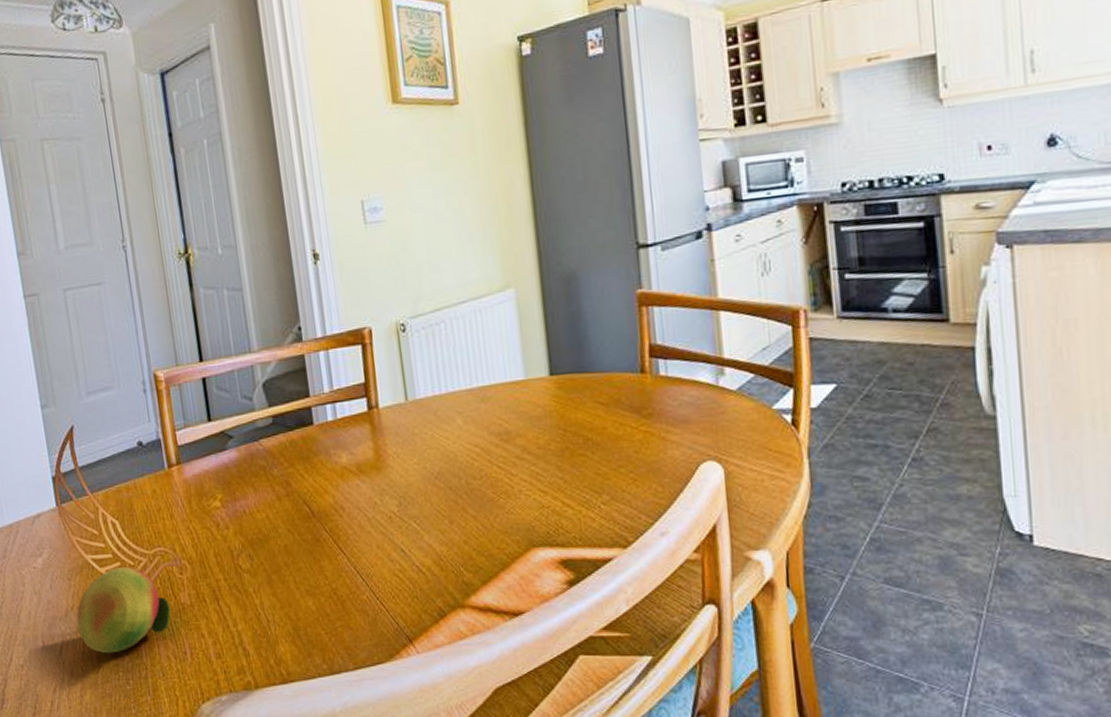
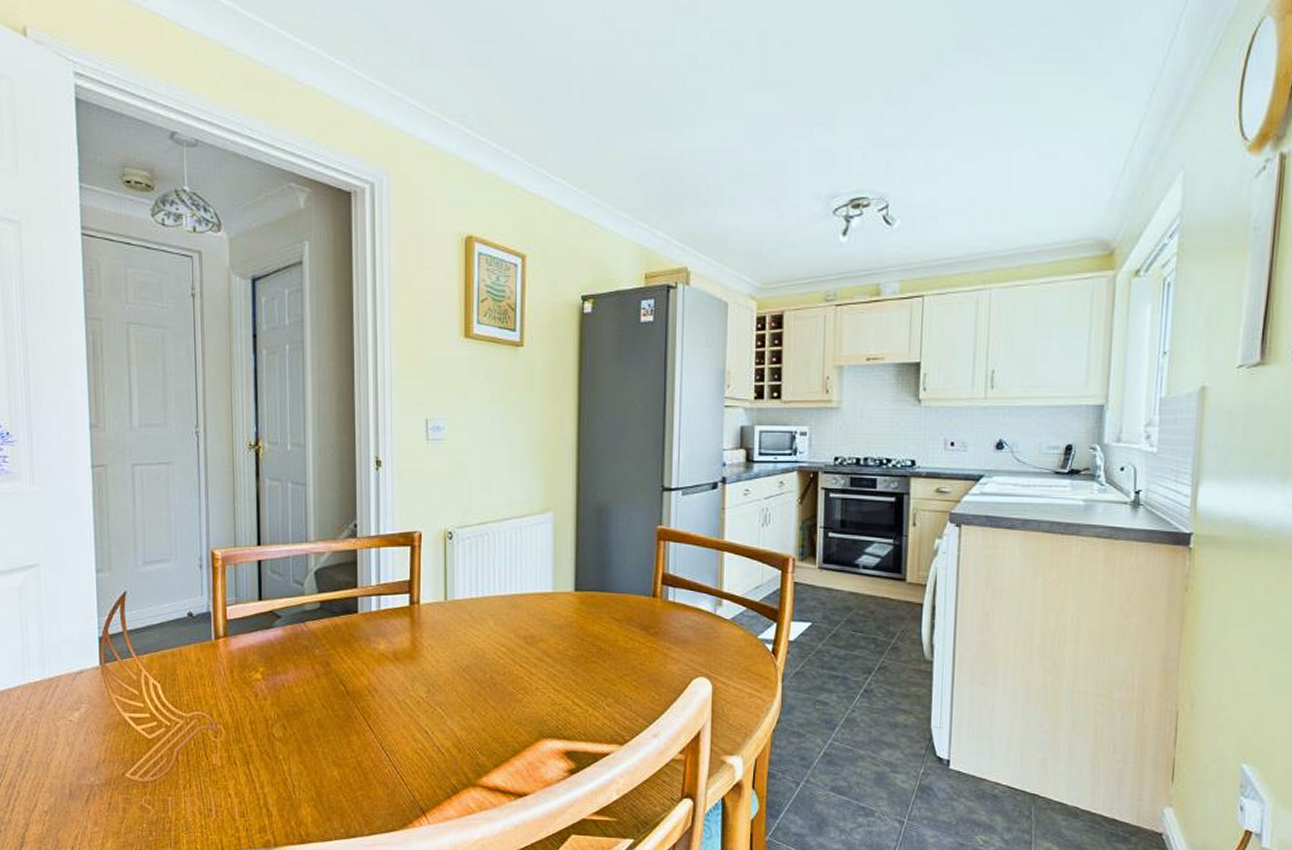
fruit: present [76,567,171,654] -> none [106,727,202,806]

